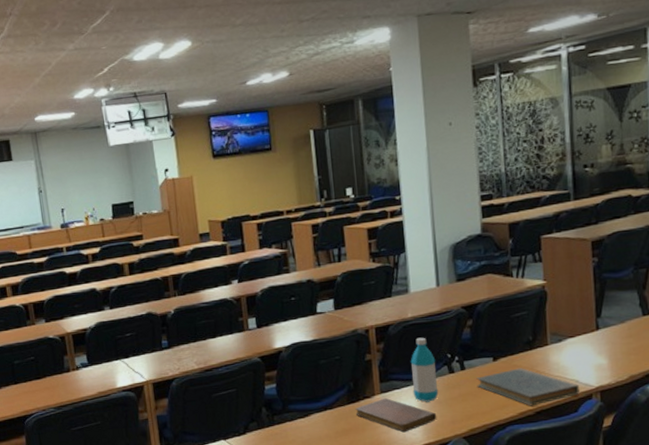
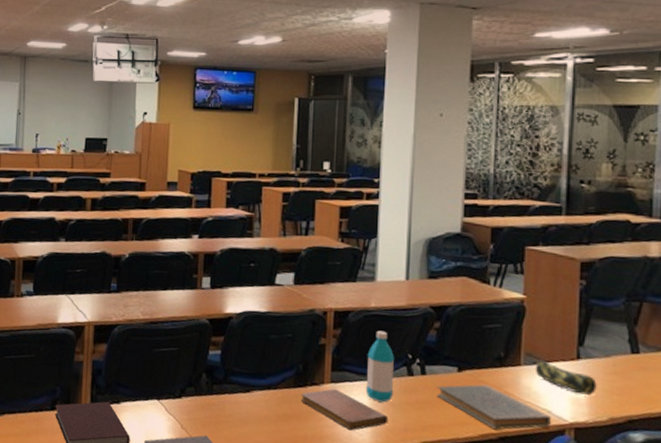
pencil case: none [560,335,616,360] -> present [535,359,597,395]

